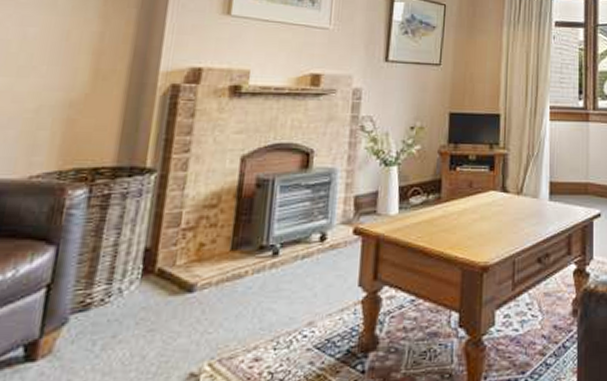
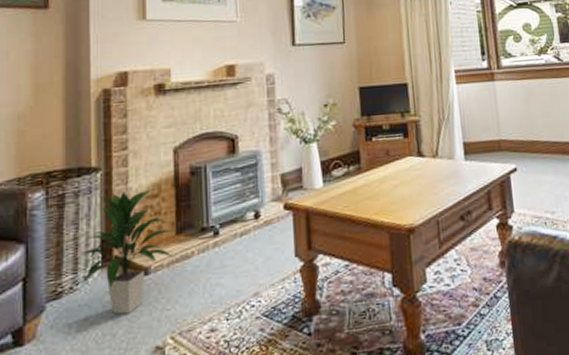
indoor plant: none [115,198,228,334] -> present [81,190,173,315]

